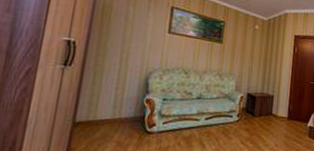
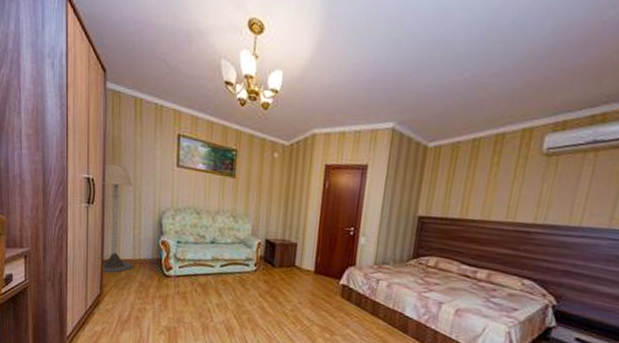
floor lamp: none [74,29,121,135] -> present [103,164,133,273]

